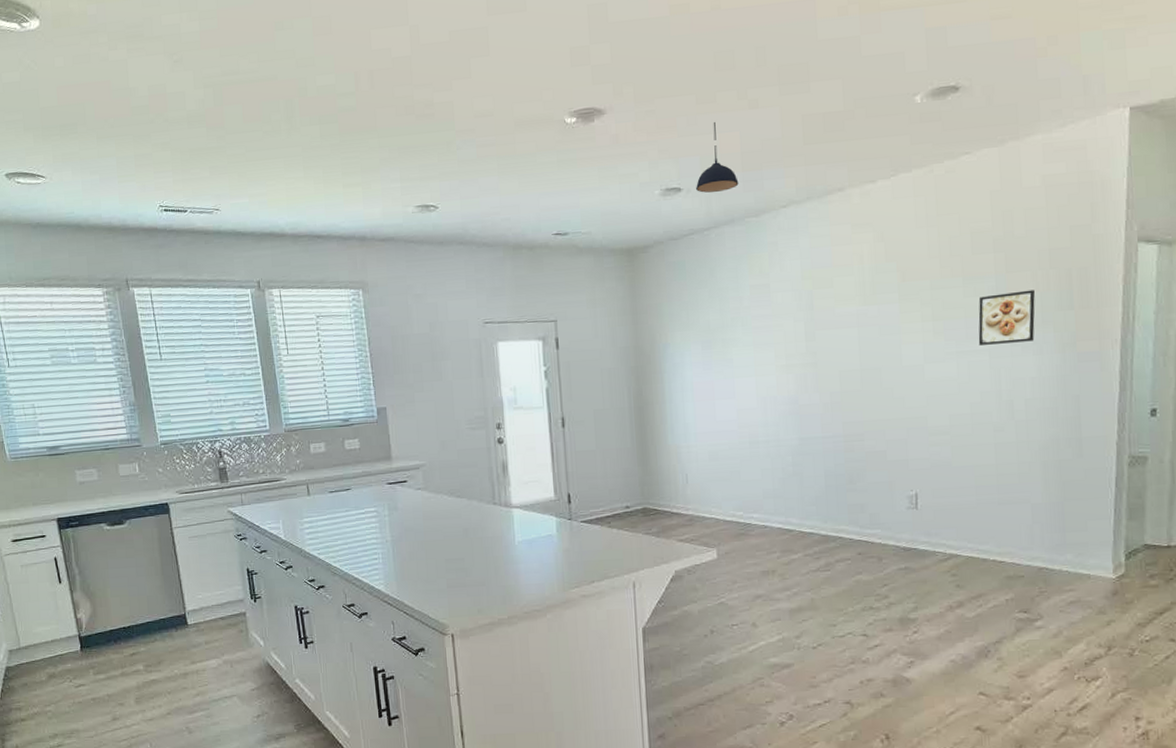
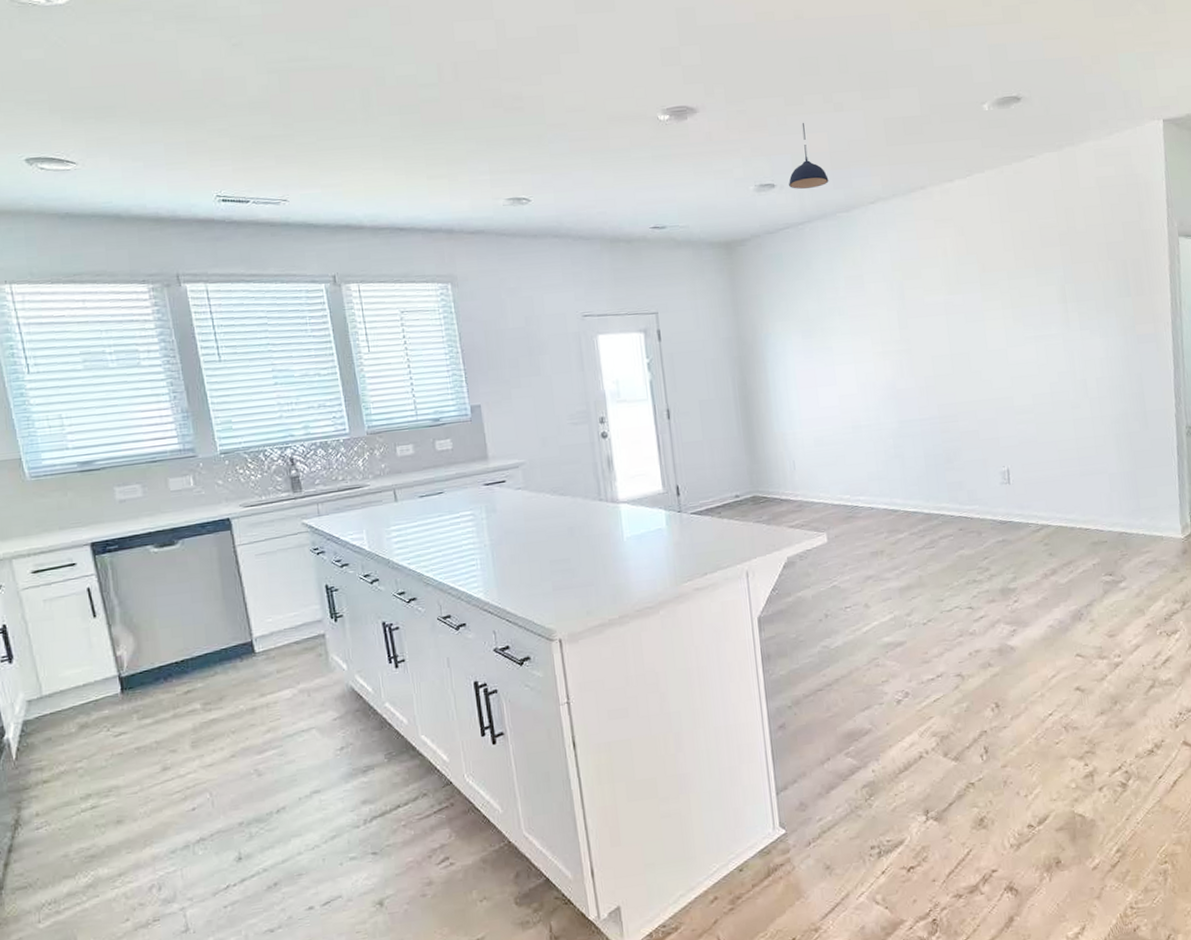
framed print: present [978,290,1035,345] -> none [1050,279,1100,330]

